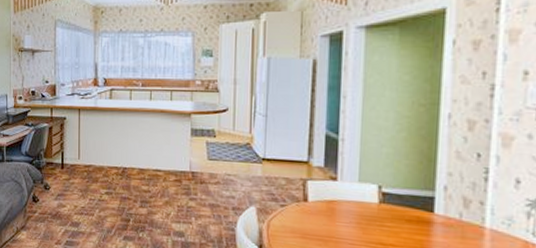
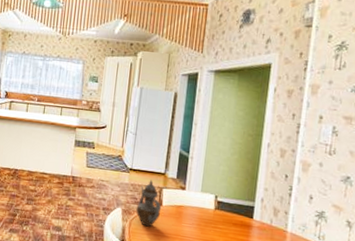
teapot: none [274,170,308,228] -> present [136,180,162,227]

